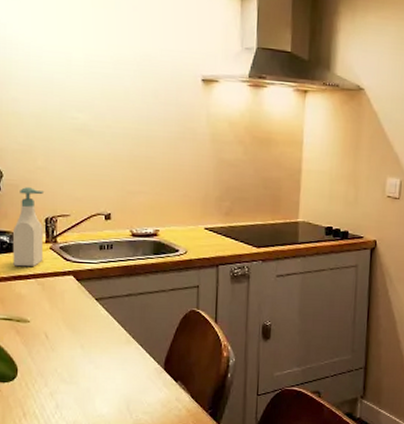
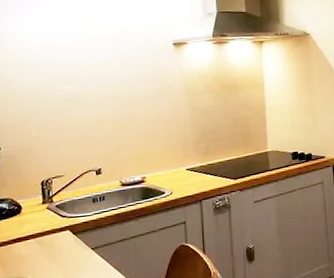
soap bottle: present [12,187,45,267] -> none [11,156,41,230]

